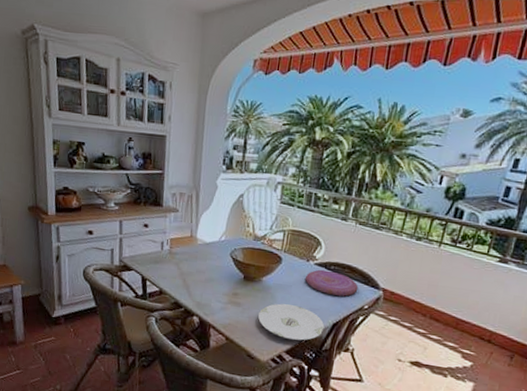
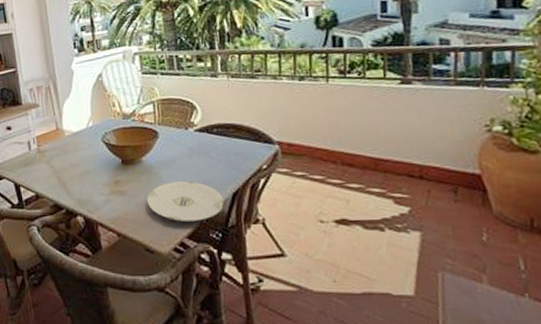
plate: present [305,269,359,297] -> none [187,134,250,161]

